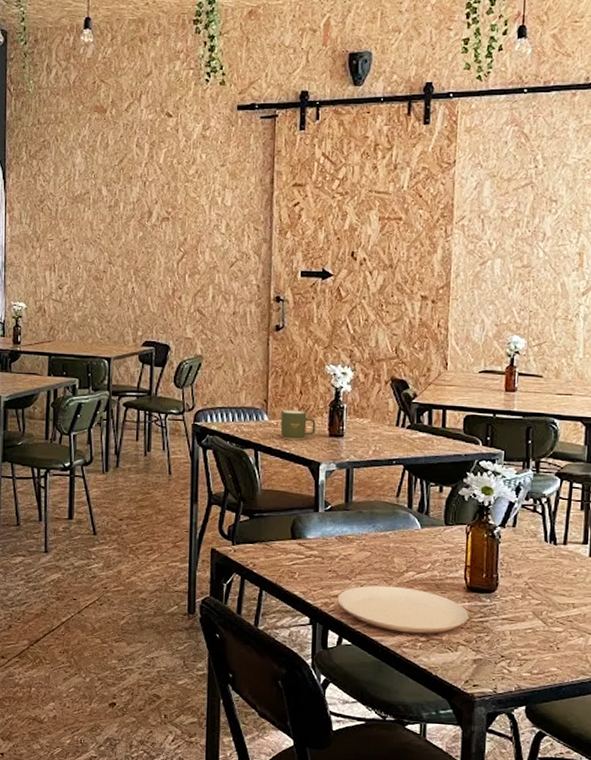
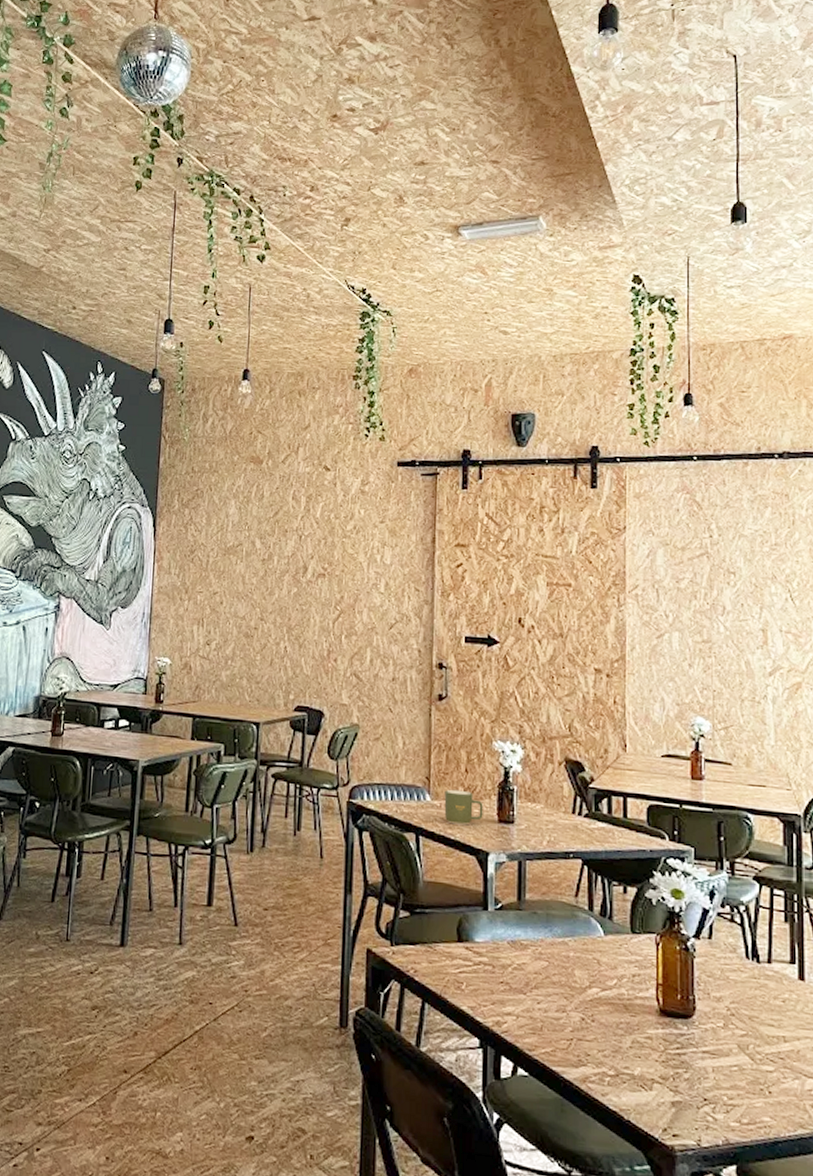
plate: present [337,585,469,634] -> none [511,1002,664,1067]

